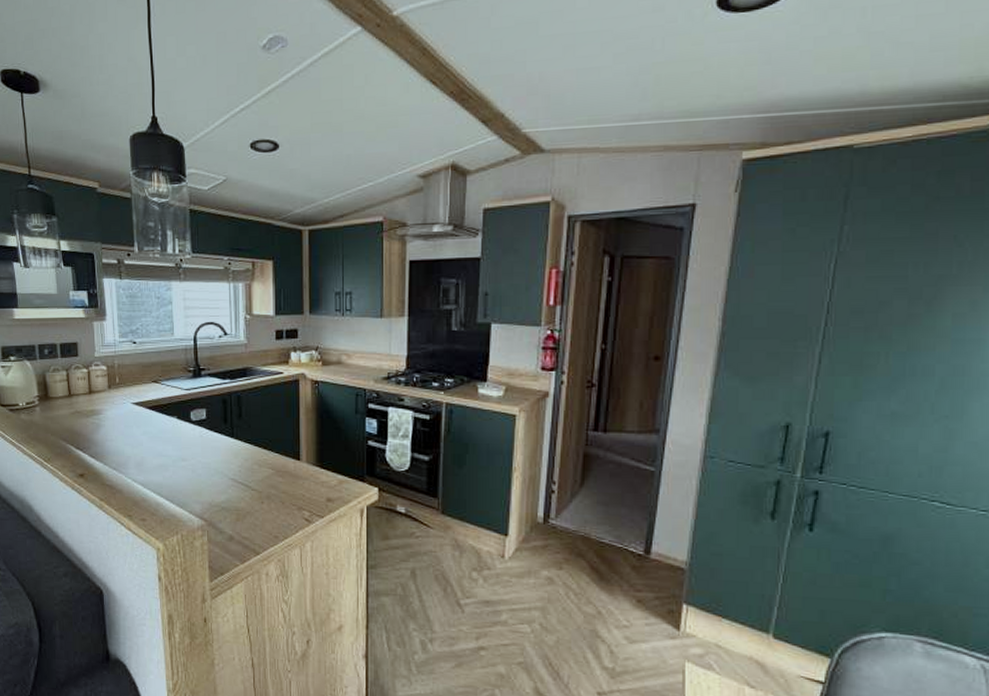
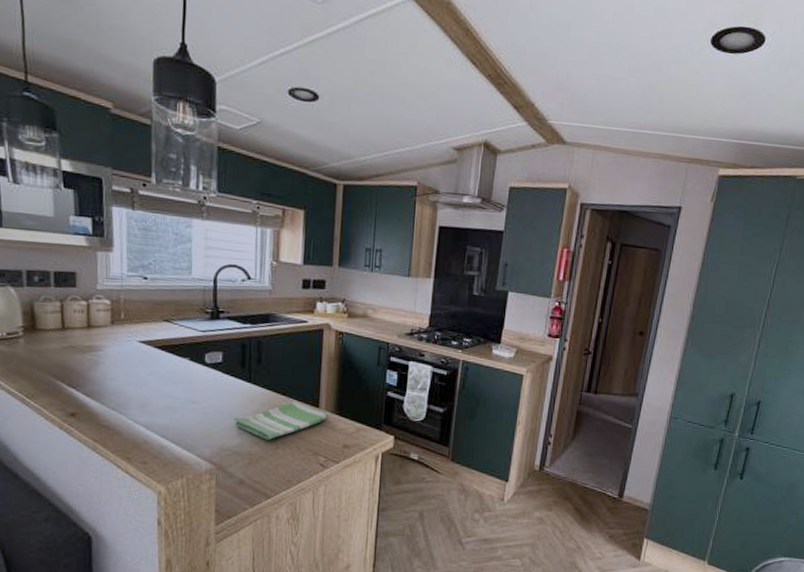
dish towel: none [220,455,312,495] -> present [233,401,330,440]

